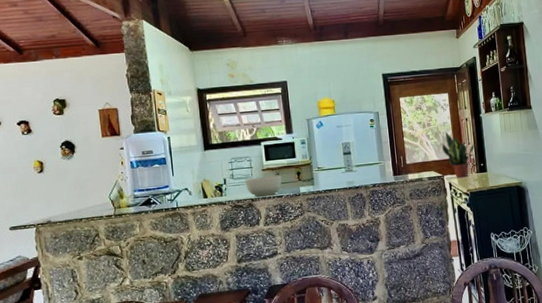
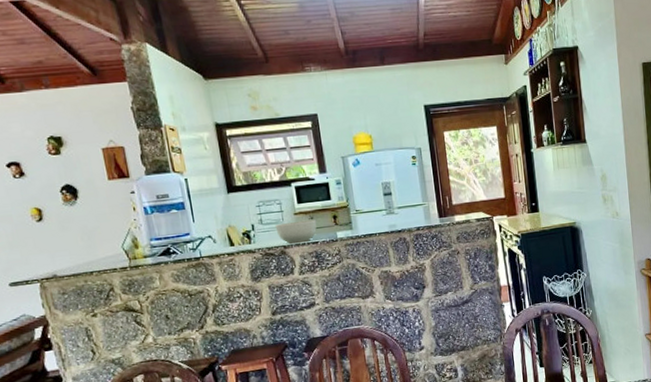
potted plant: present [442,132,474,178] -> none [491,169,525,219]

